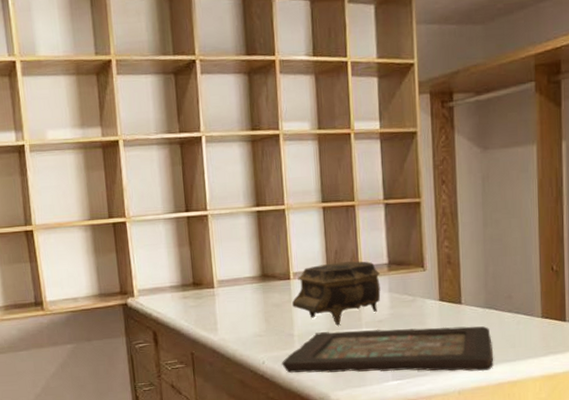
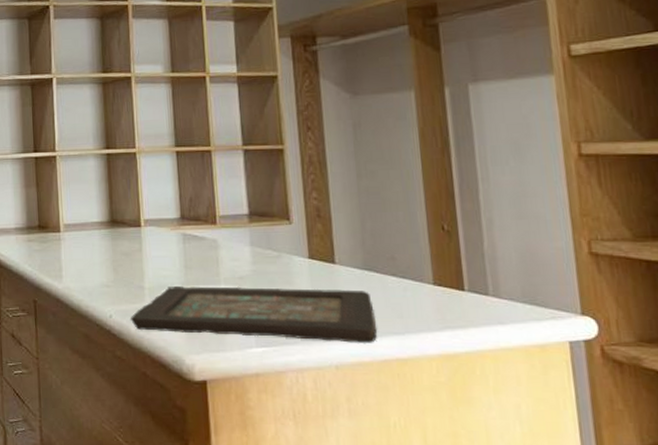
jewelry box: present [292,261,381,326] -> none [143,210,241,280]

